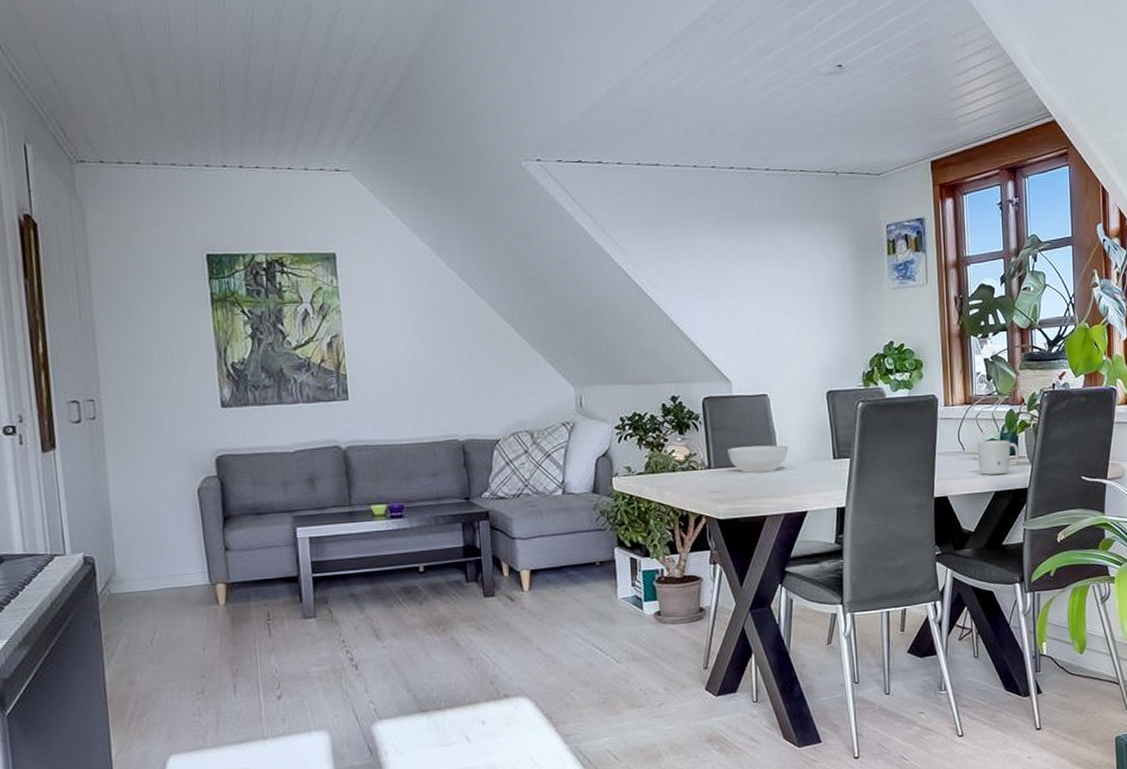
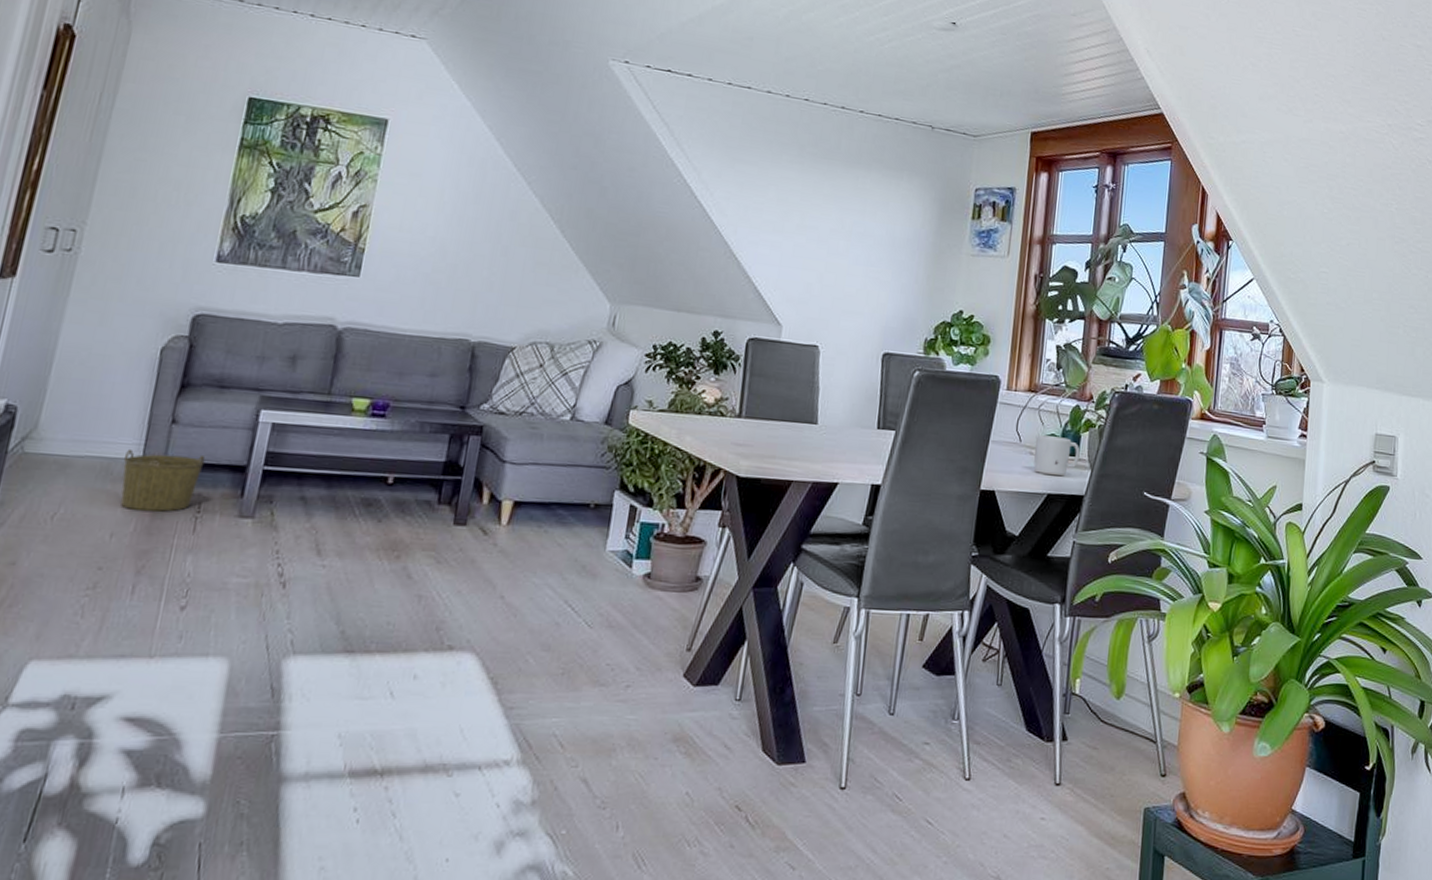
basket: none [194,574,262,626] -> present [120,448,206,512]
bowl: present [727,445,789,474] -> none [762,397,831,432]

